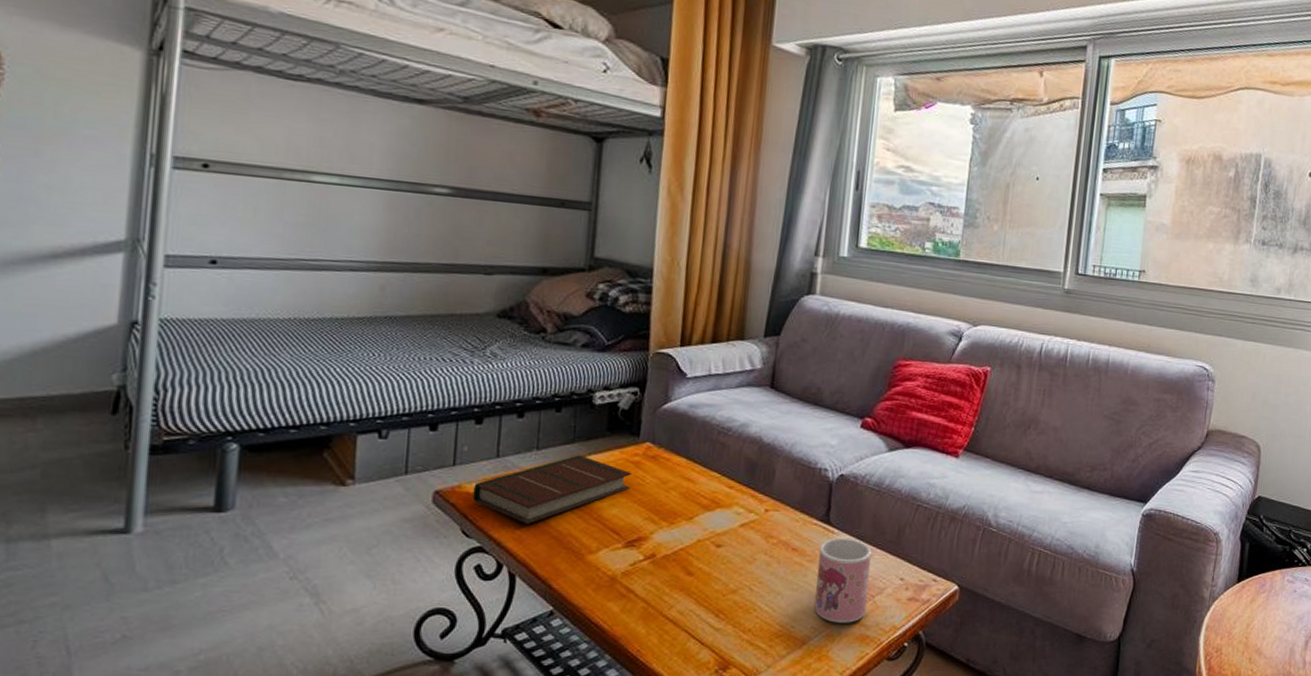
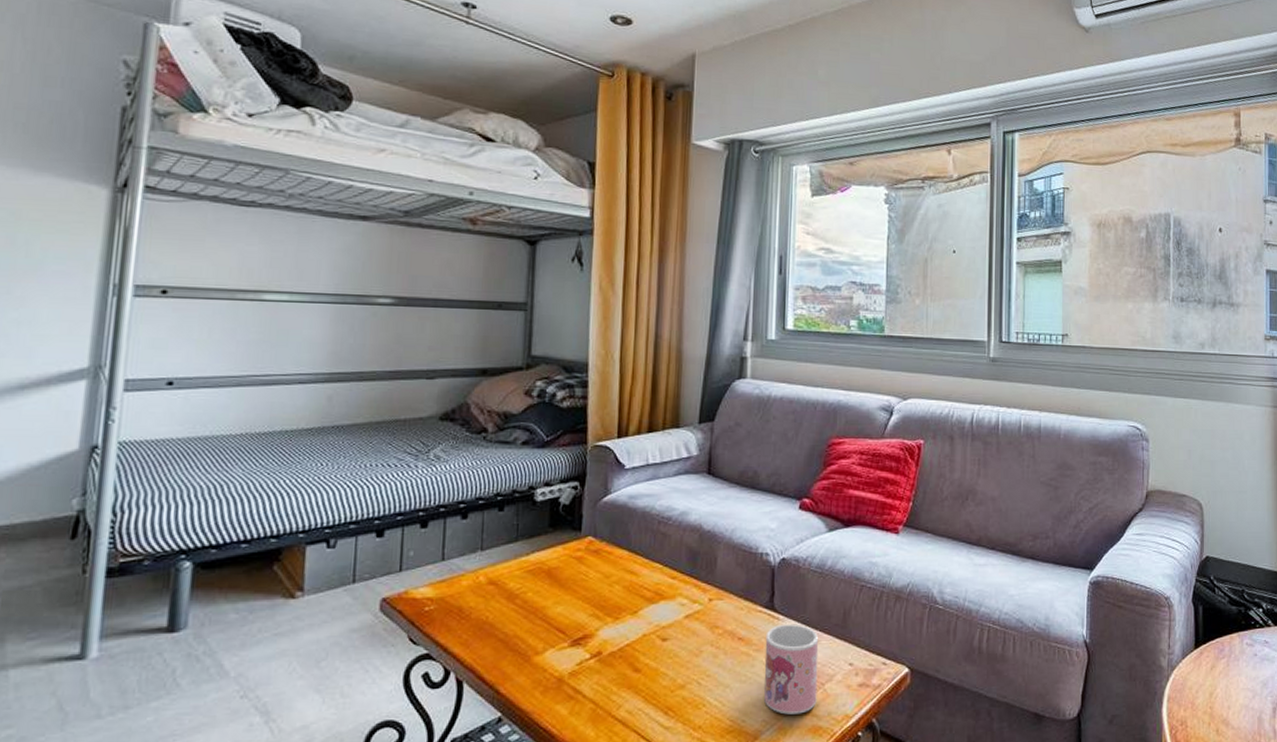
book: present [472,455,632,525] -> none [419,553,575,628]

